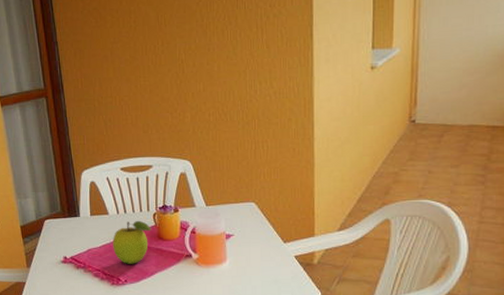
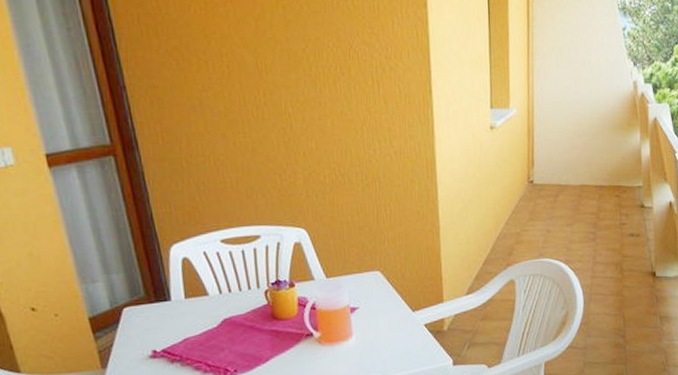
fruit: present [113,220,152,264] -> none [216,299,264,352]

